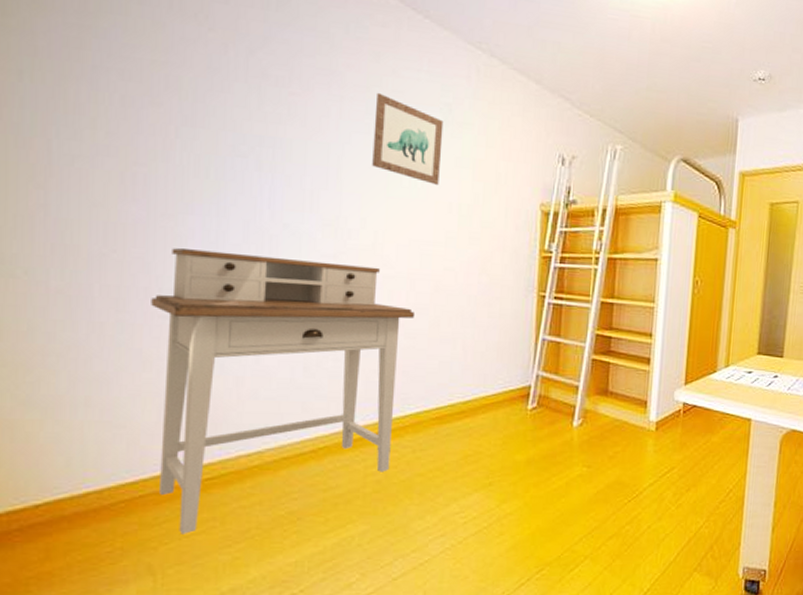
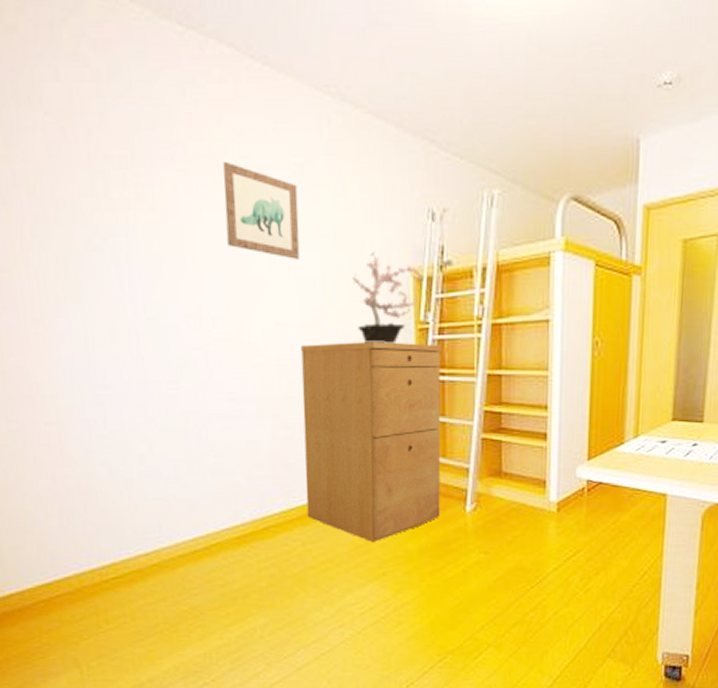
desk: present [151,248,416,534] -> none [35,353,290,630]
filing cabinet: none [420,261,563,453] -> present [301,342,443,543]
potted plant: none [486,185,552,267] -> present [353,251,425,344]

